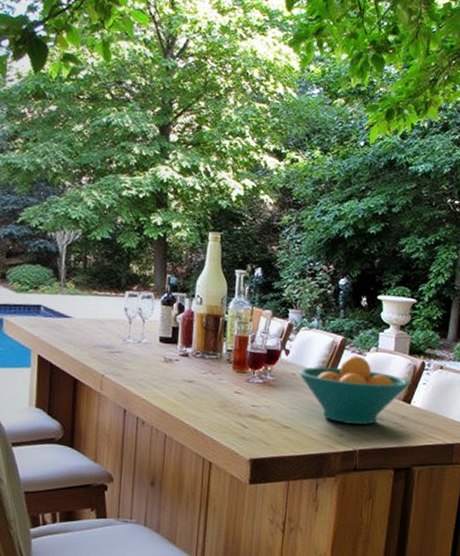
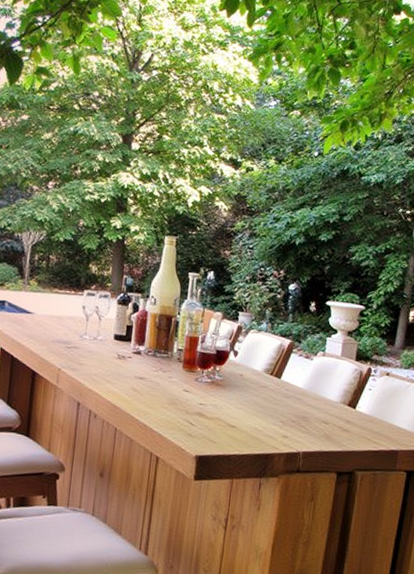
fruit bowl: present [299,355,410,425] -> none [247,359,356,428]

